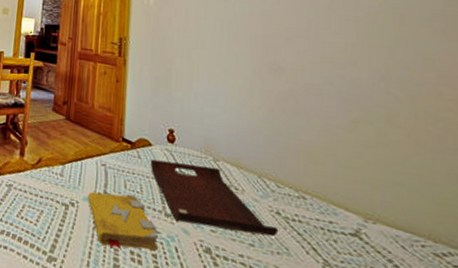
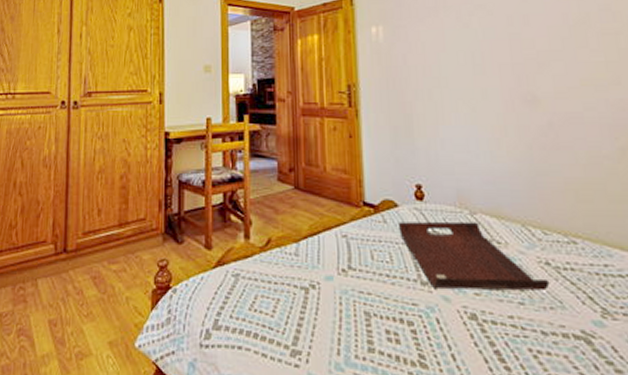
spell book: present [88,191,159,250] -> none [330,265,418,331]

